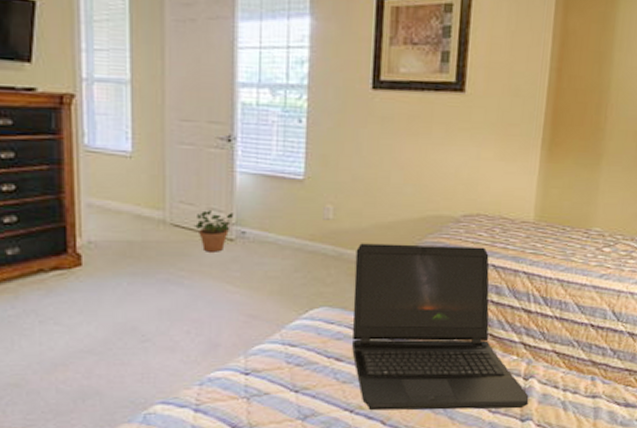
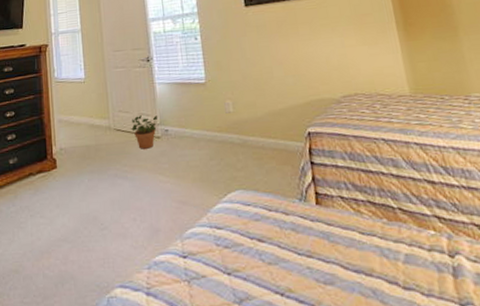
laptop computer: present [352,243,529,411] -> none [257,123,464,294]

